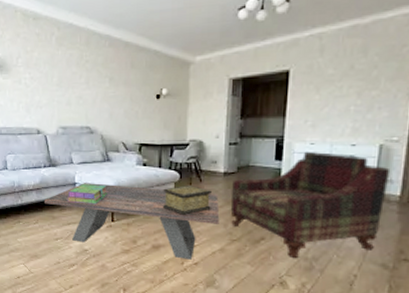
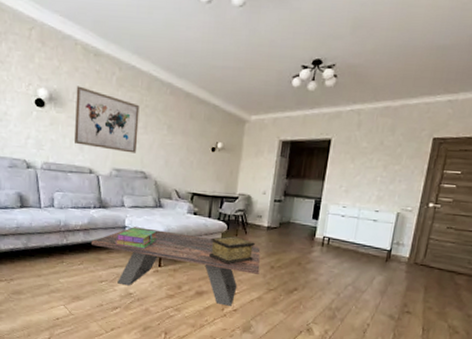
wall art: none [19,50,81,110] -> present [75,86,140,153]
armchair: present [230,152,391,259] -> none [270,214,404,309]

